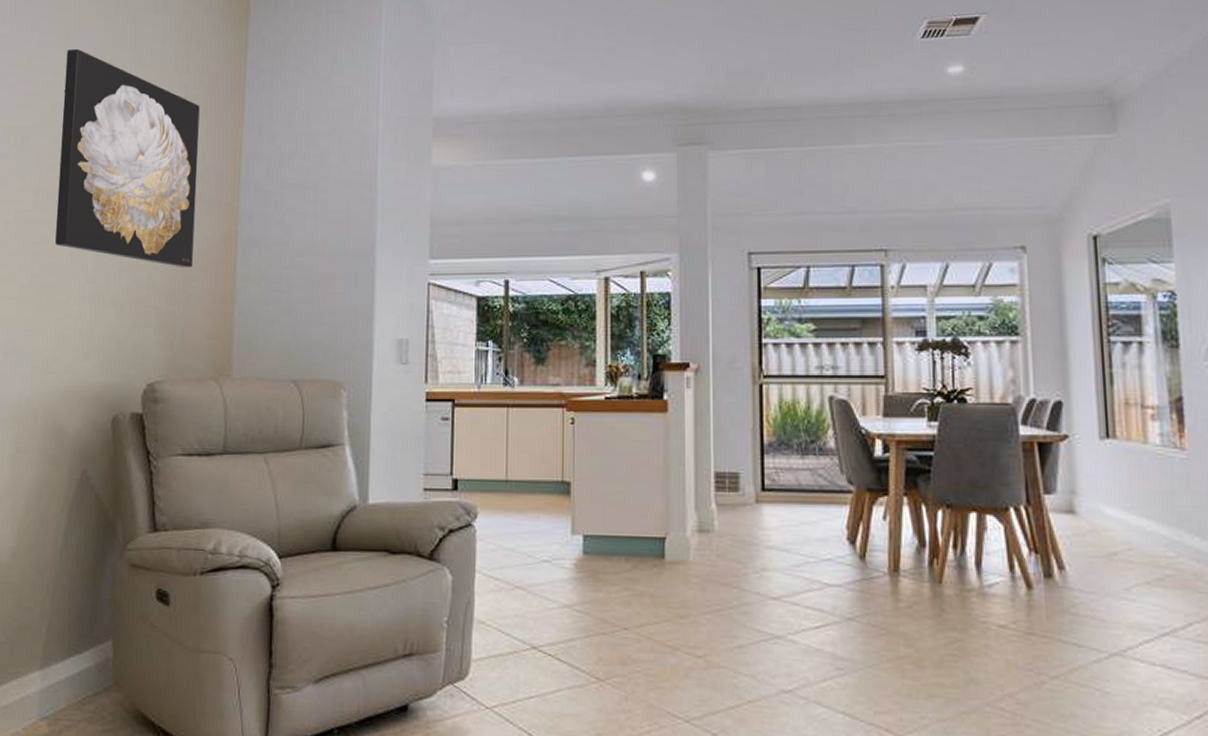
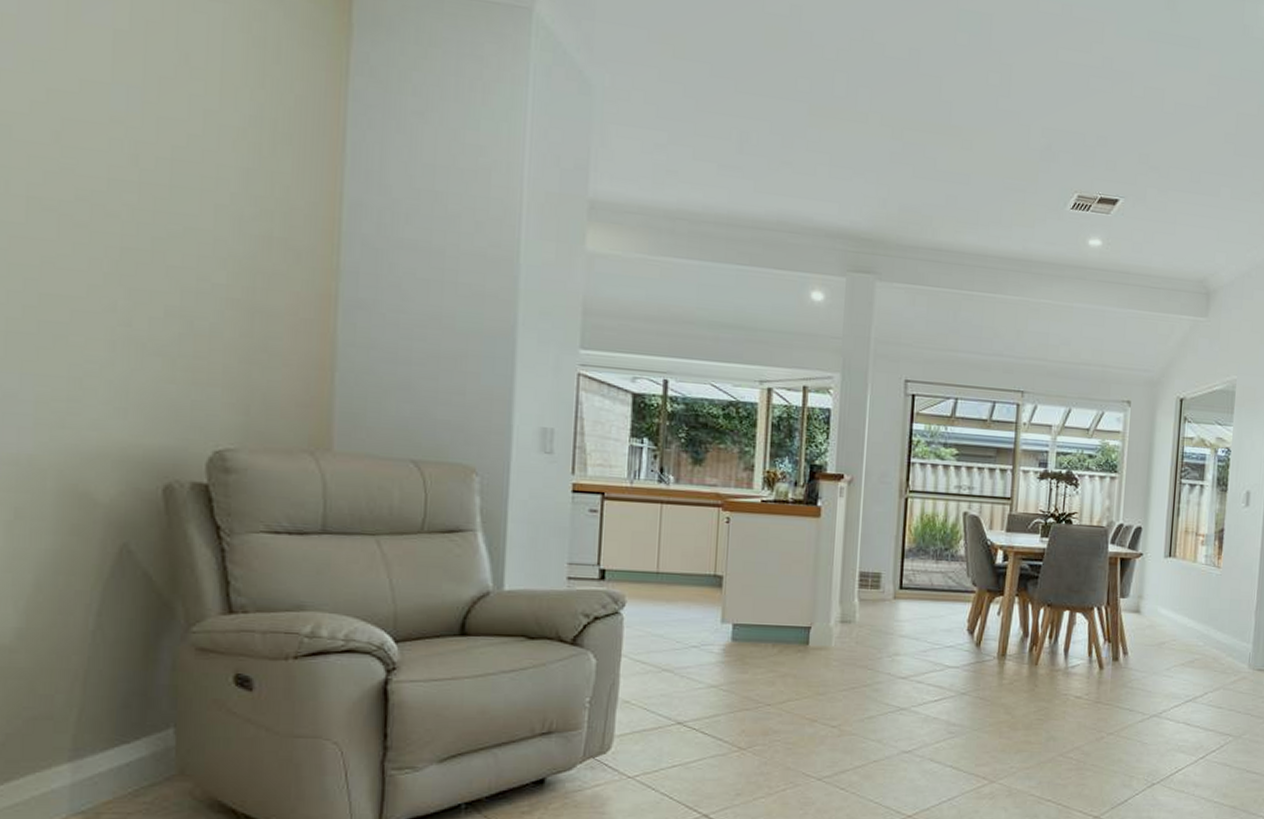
wall art: present [55,48,200,268] -> none [62,22,282,324]

